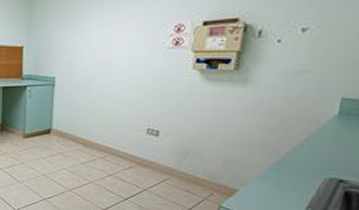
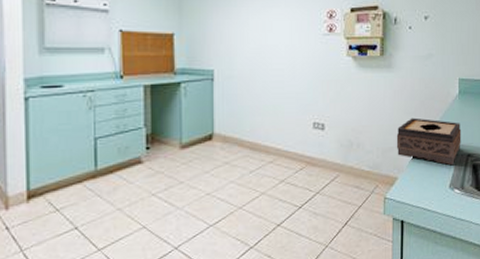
tissue box: none [241,134,335,189] -> present [396,117,462,166]

